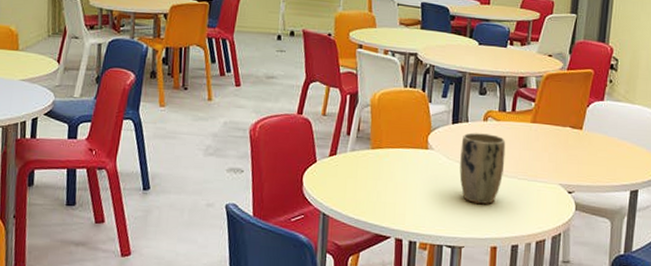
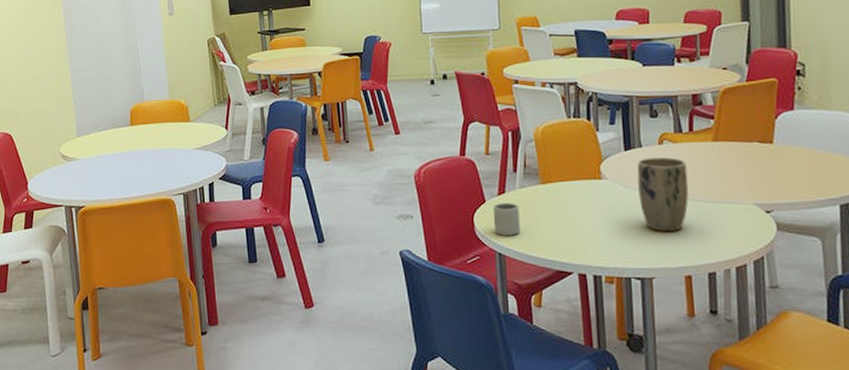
cup: none [322,164,348,197] -> present [492,203,520,236]

